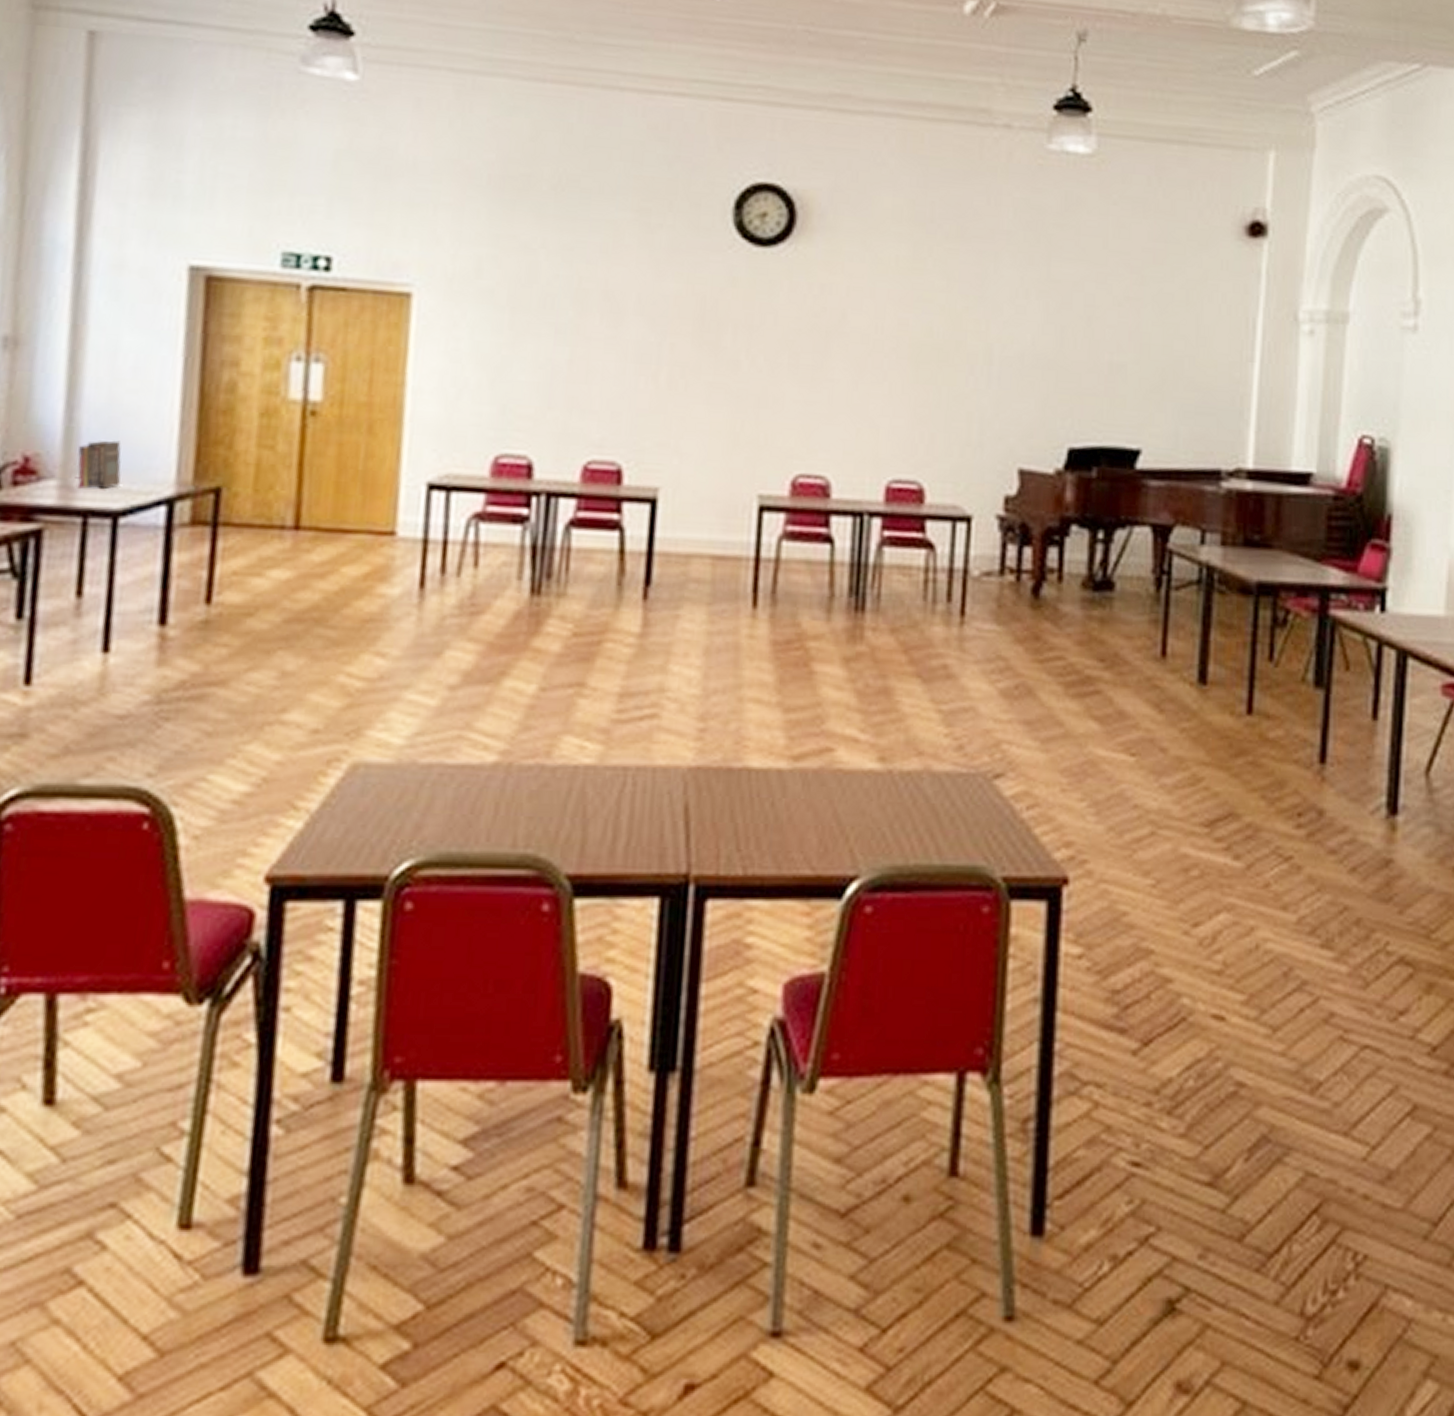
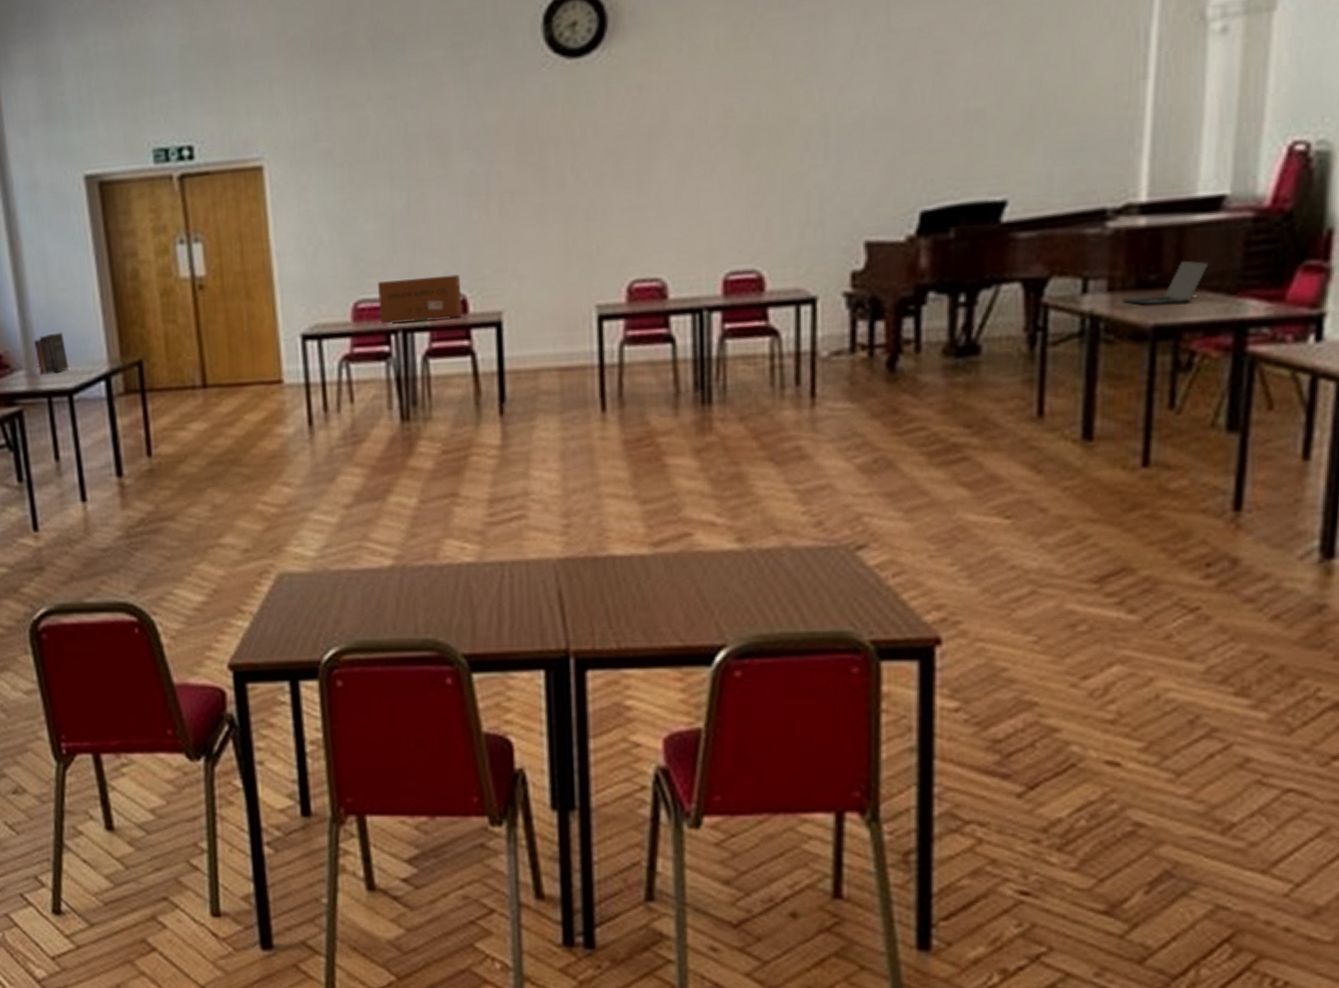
box: none [522,438,618,488] -> present [378,274,463,324]
laptop: none [1233,525,1301,567] -> present [1123,260,1210,306]

